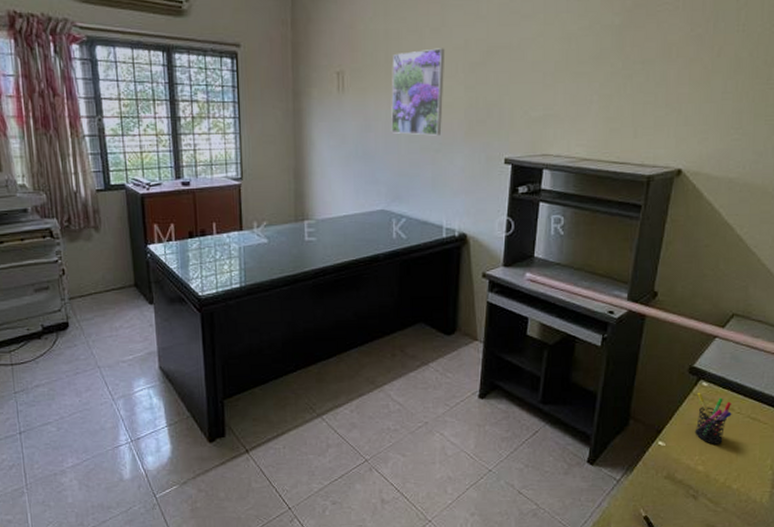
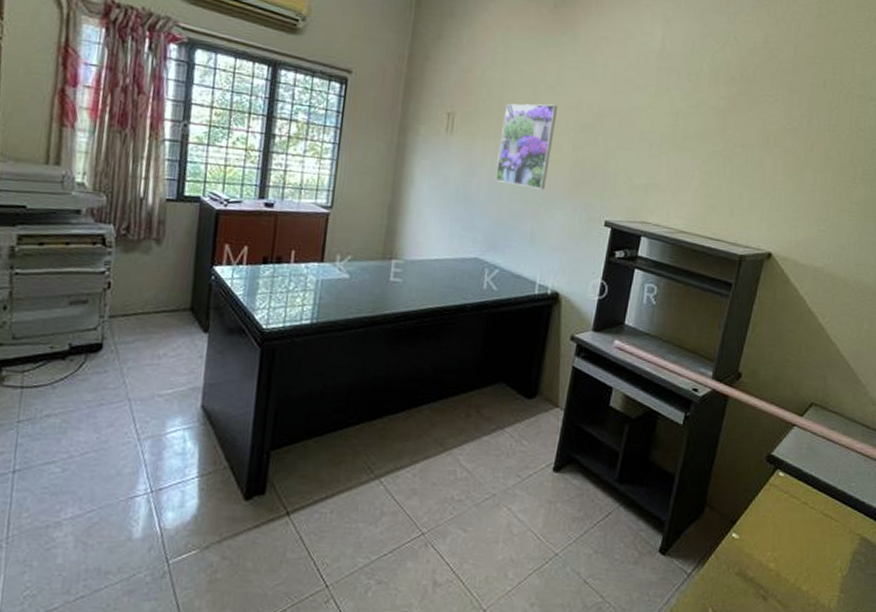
pen holder: present [695,393,732,444] -> none [768,483,806,541]

